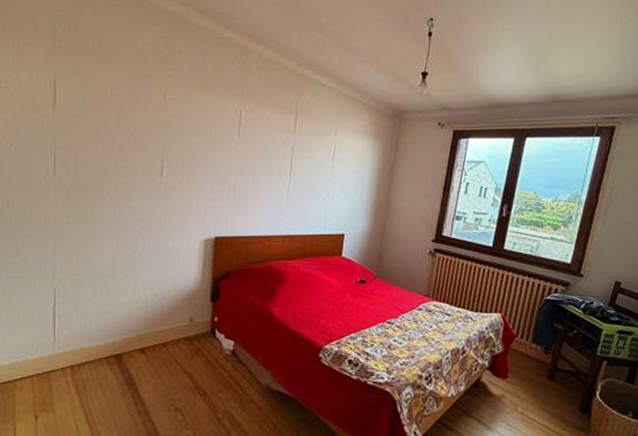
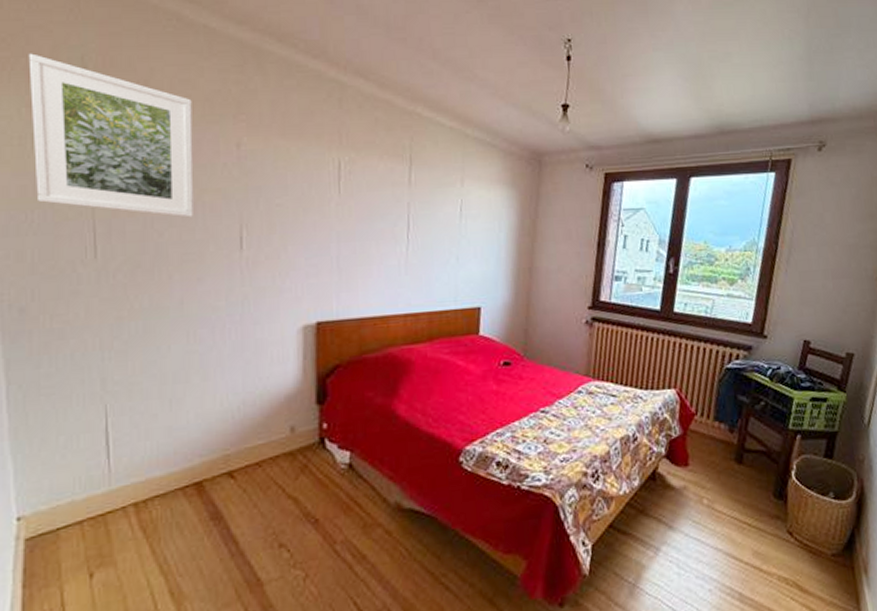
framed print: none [15,18,132,149] -> present [28,53,194,218]

